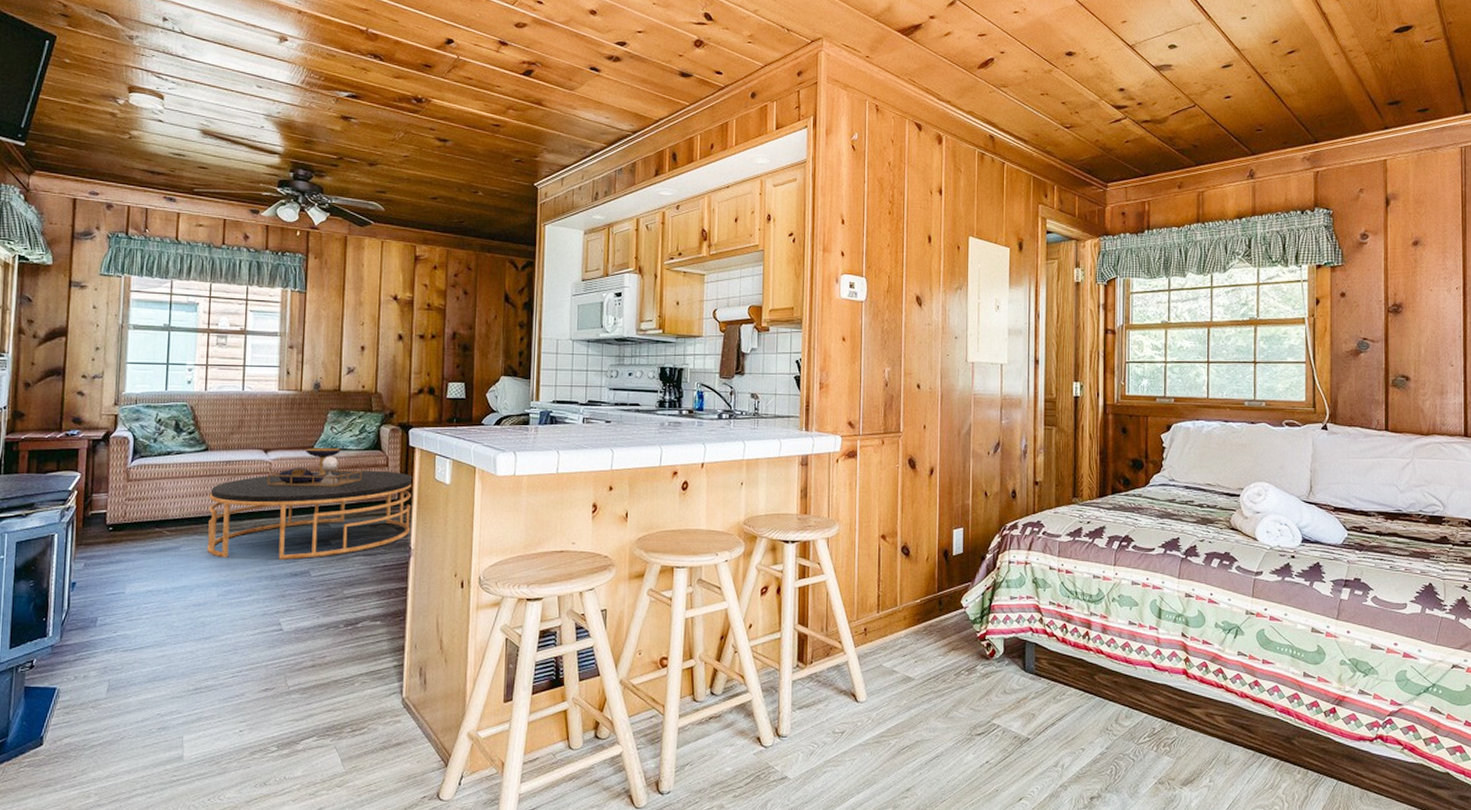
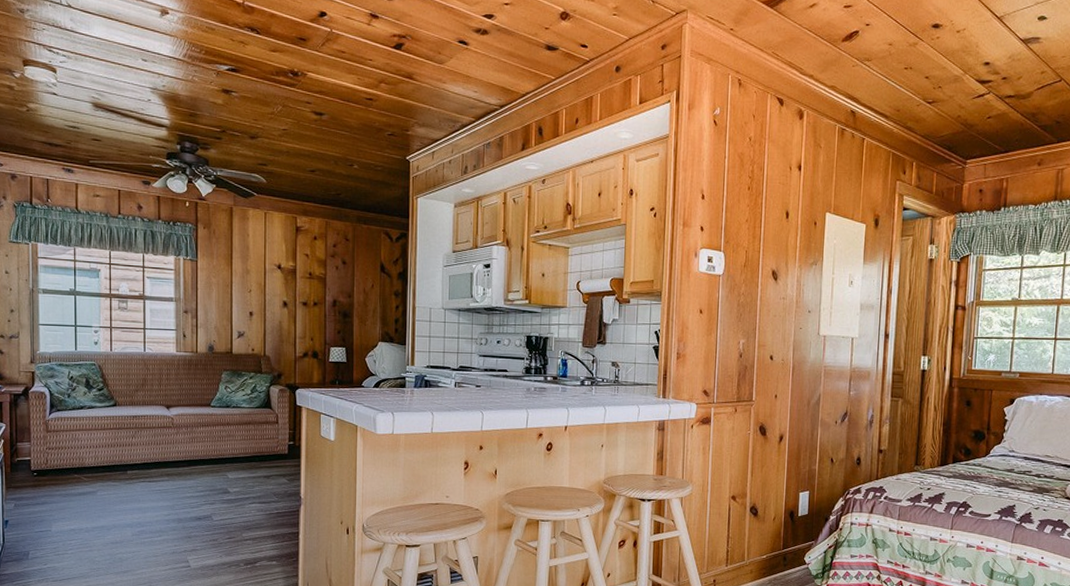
coffee table: present [206,448,413,560] -> none [119,405,301,505]

